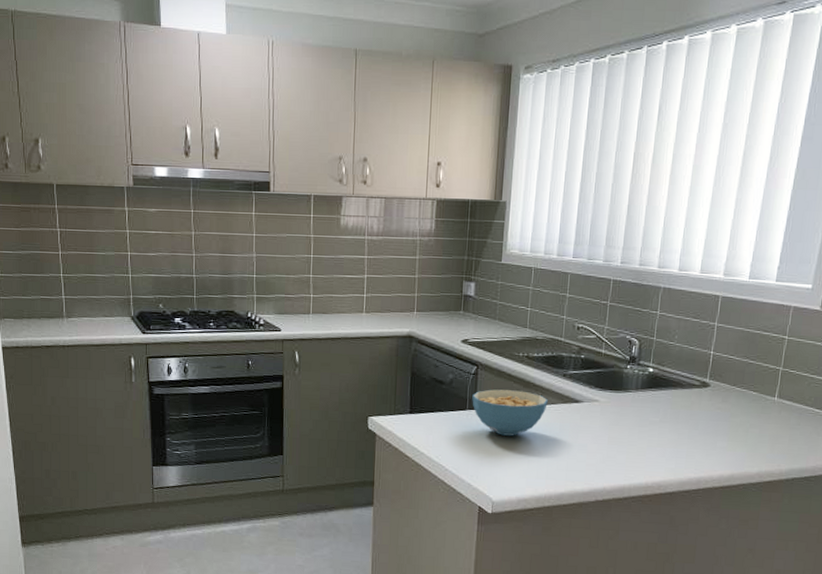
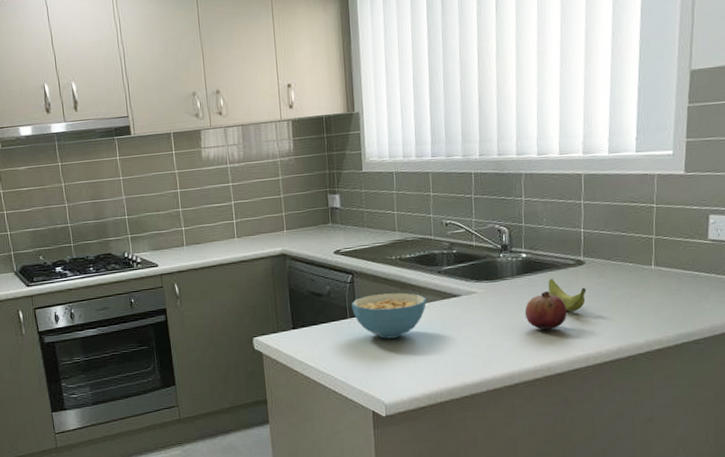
fruit: none [643,409,686,447] -> present [524,291,567,329]
banana: none [670,397,708,433] -> present [548,279,587,312]

